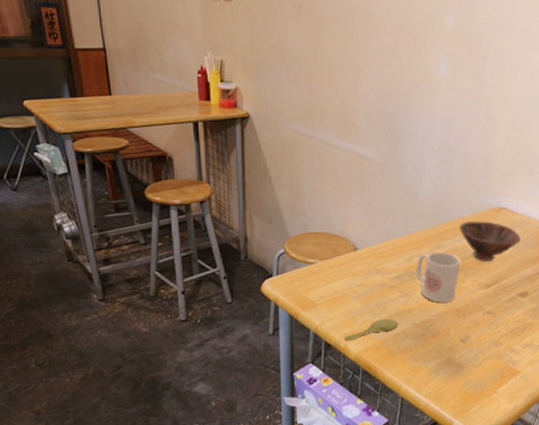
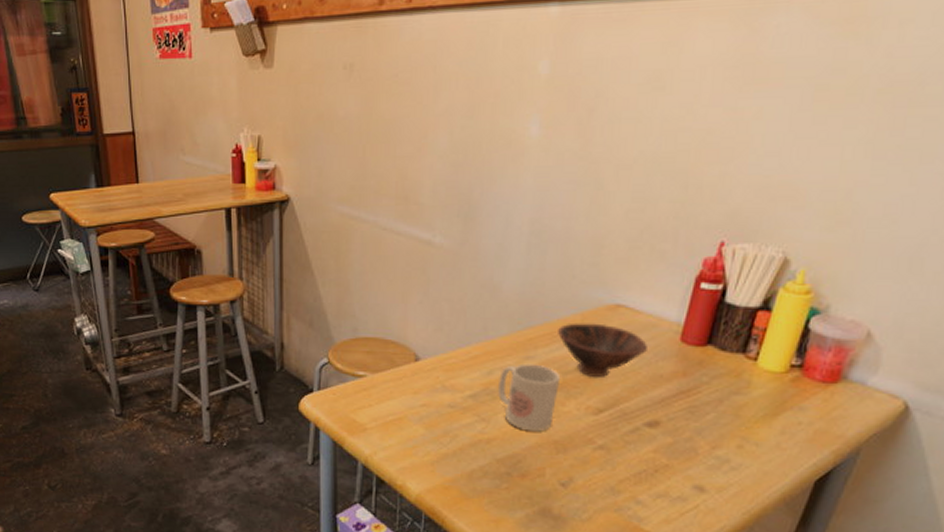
spoon: present [344,319,399,341] -> none [401,450,474,477]

